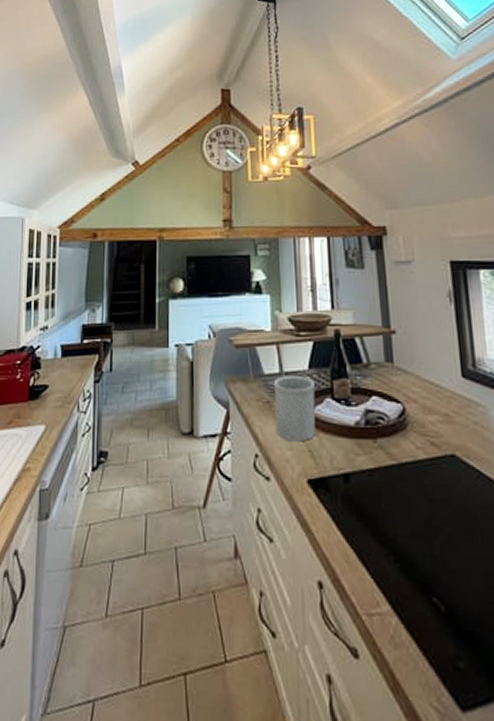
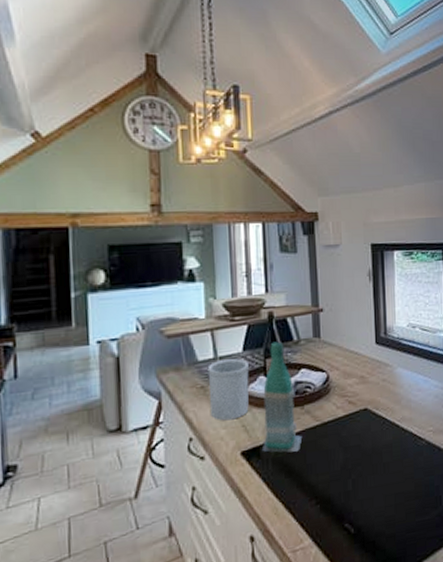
bottle: none [329,362,376,492] -> present [261,341,303,453]

